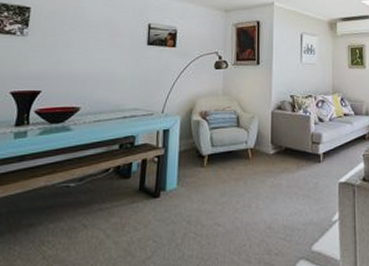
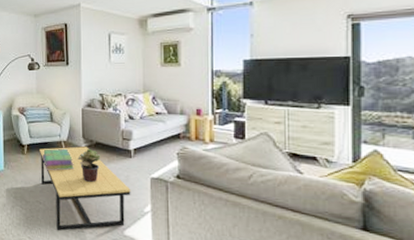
coffee table: none [222,153,319,258] -> present [40,146,131,231]
stack of books: none [225,158,261,185] -> present [42,149,74,171]
potted plant: none [265,156,290,195] -> present [78,149,101,183]

